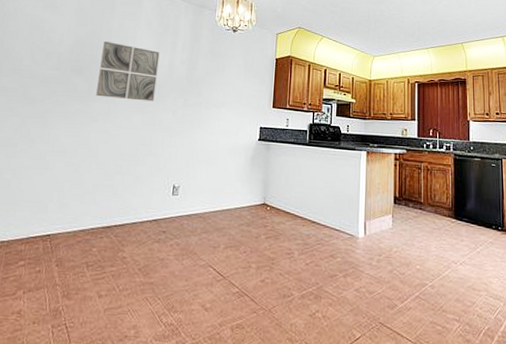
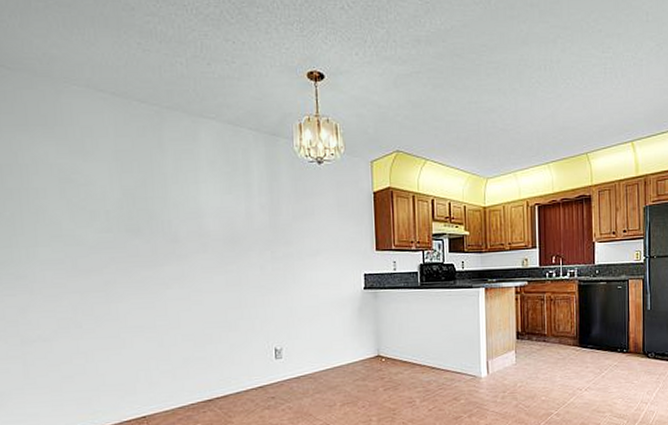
wall art: present [96,41,160,102] -> none [159,190,236,259]

